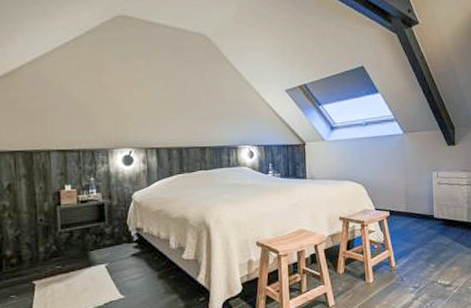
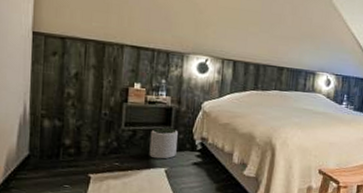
plant pot: none [87,223,114,256] -> present [149,127,178,160]

